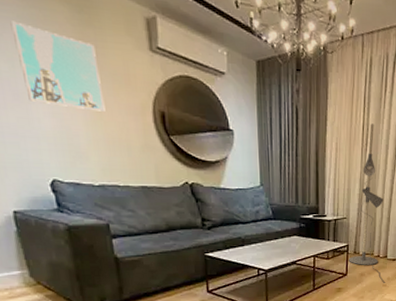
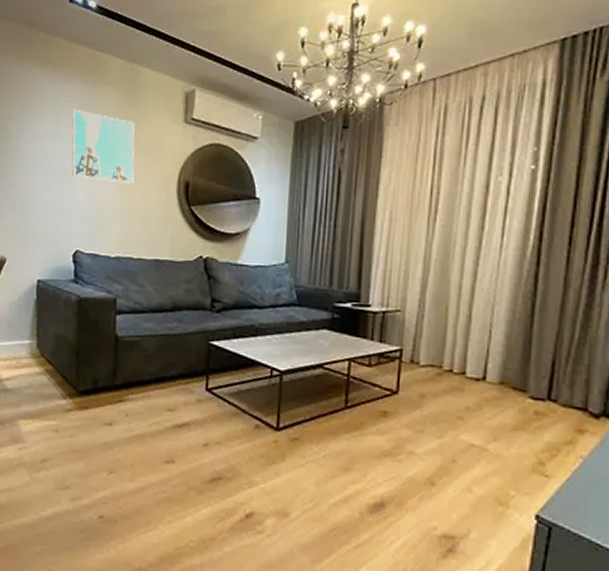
floor lamp: present [349,123,386,283] -> none [402,185,462,415]

